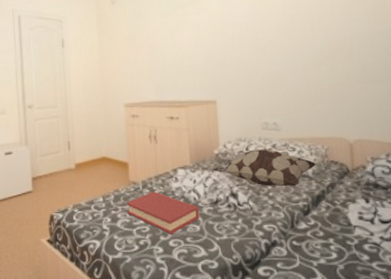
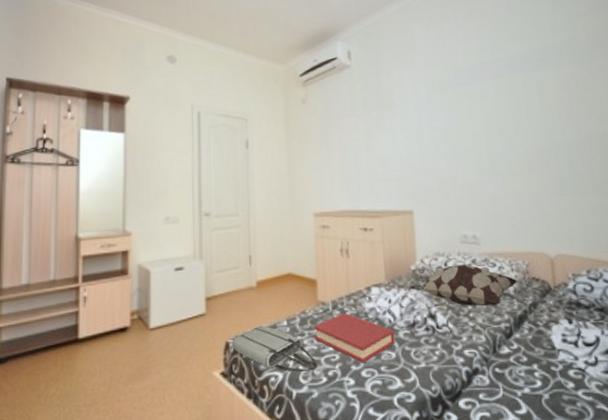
tote bag: none [55,201,130,240] -> present [232,325,318,372]

